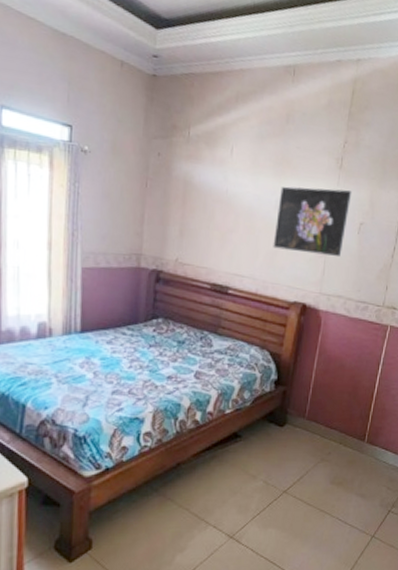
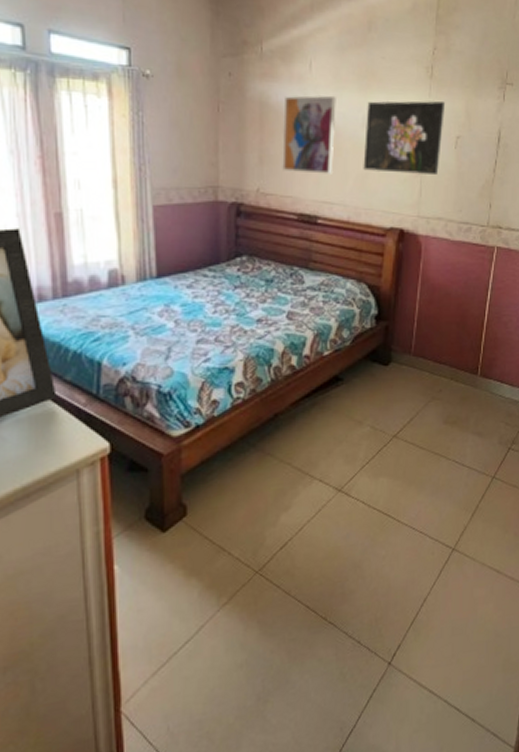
wall art: none [200,177,253,250] -> present [282,95,336,174]

